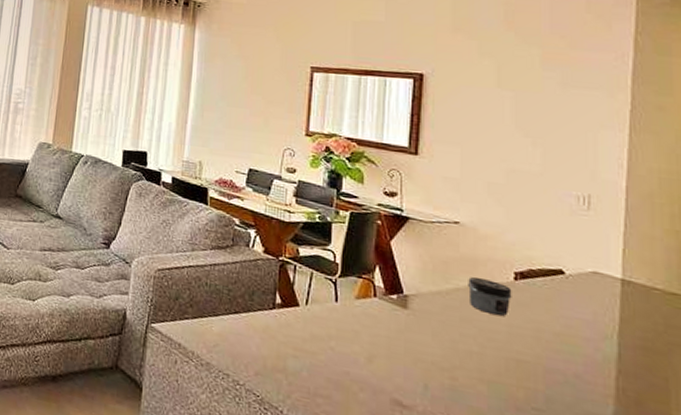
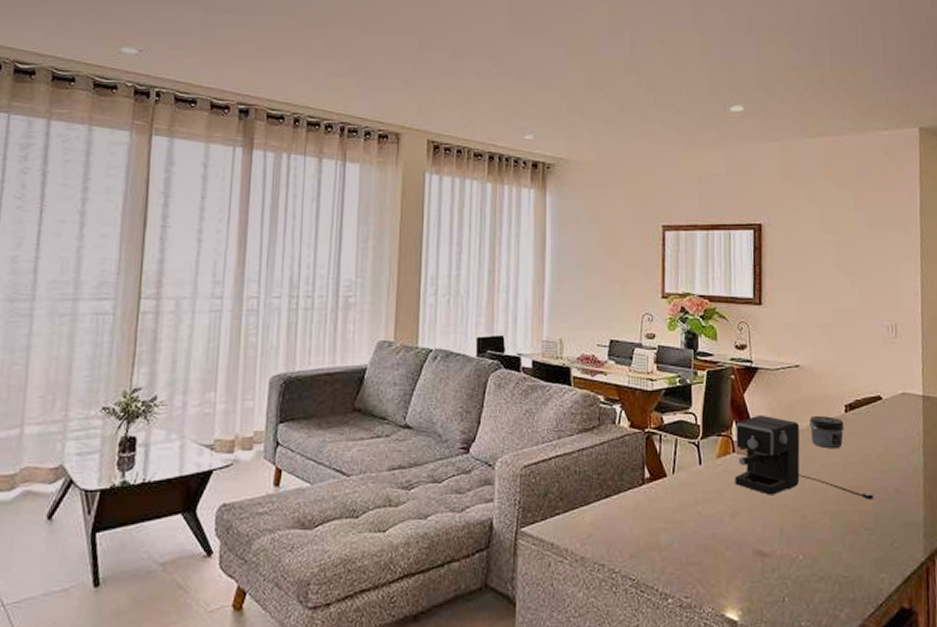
coffee maker: none [374,264,546,380] -> present [735,414,874,500]

